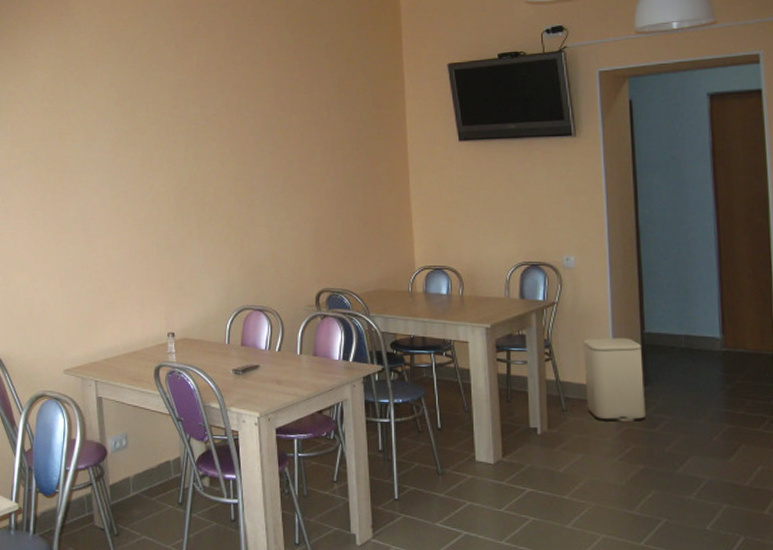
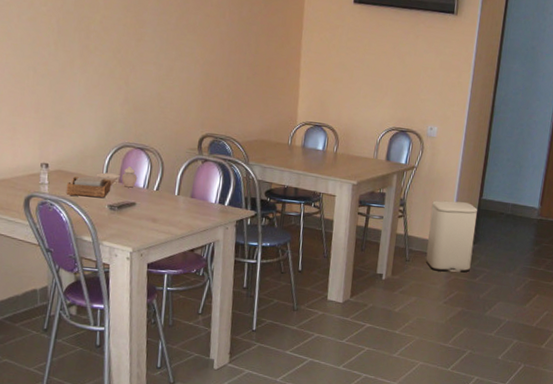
napkin holder: none [192,342,235,363] -> present [66,176,112,198]
sugar bowl: none [219,329,259,350] -> present [96,166,138,188]

